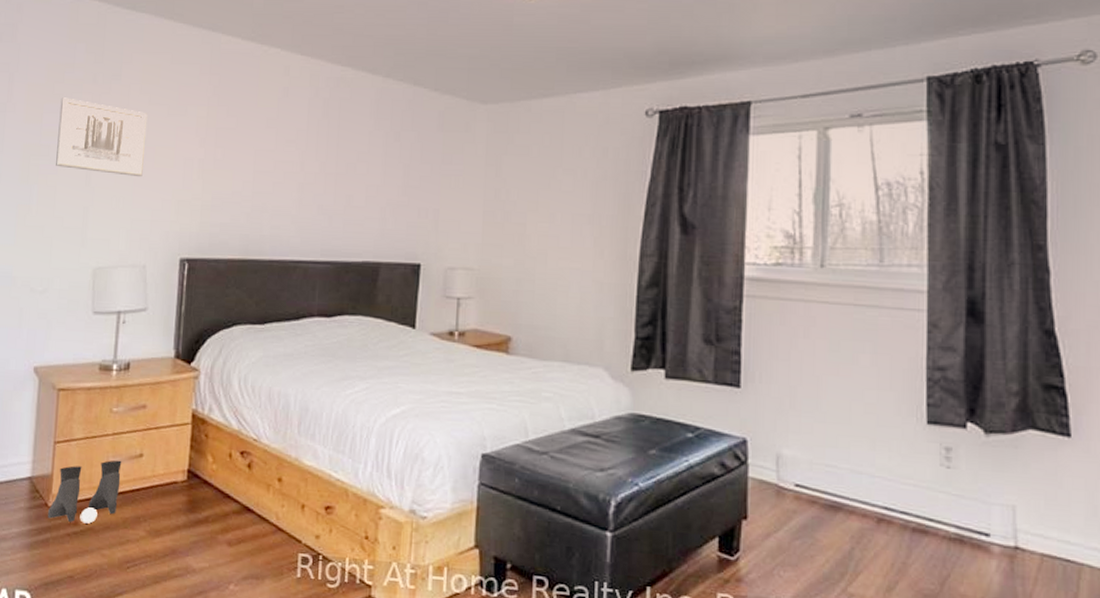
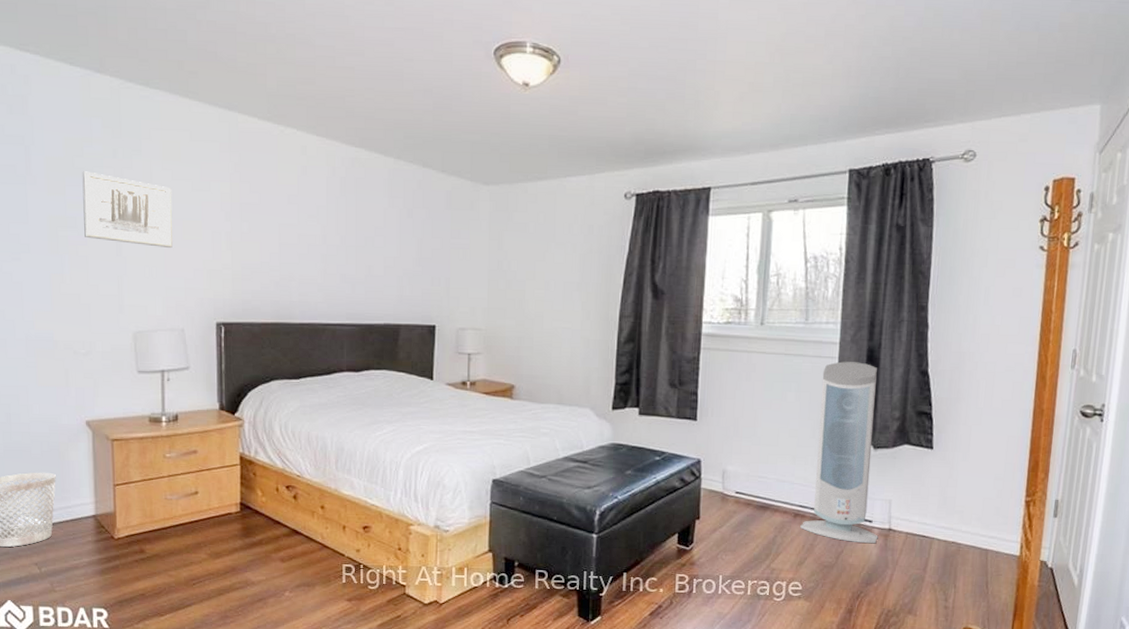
boots: present [47,460,122,524] -> none [114,497,180,551]
air purifier: none [887,315,1000,568] -> present [800,361,878,544]

